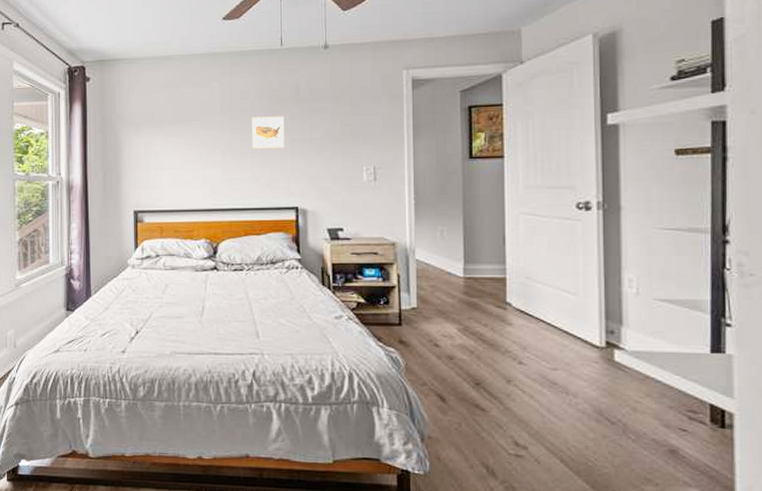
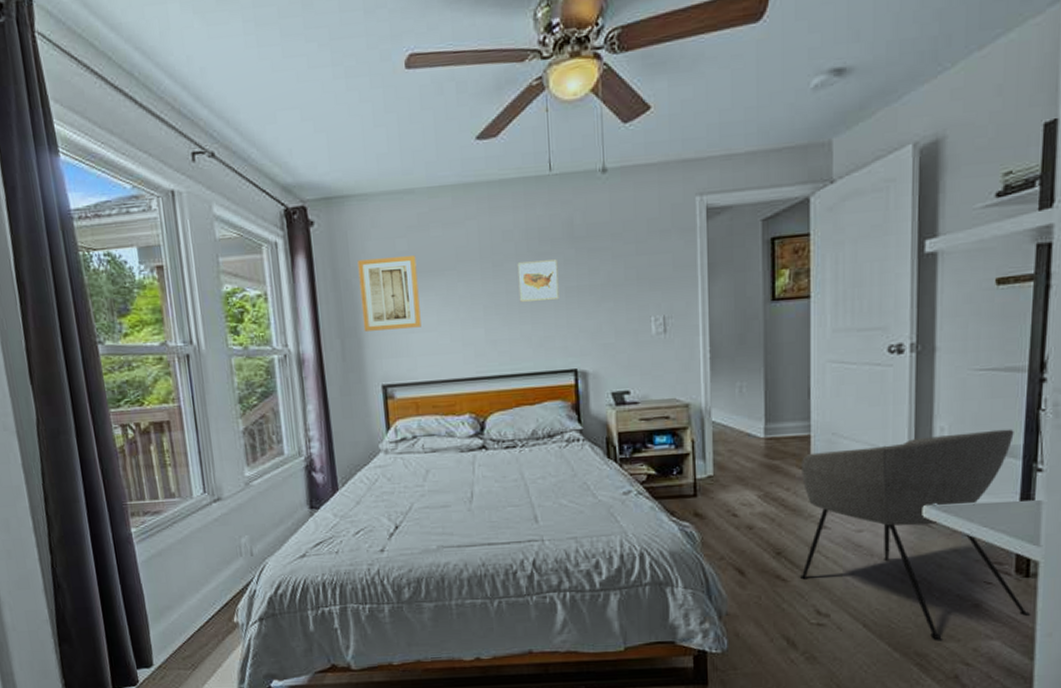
wall art: none [122,108,169,166] -> present [357,256,421,331]
armchair: none [497,284,729,481] -> present [799,429,1031,639]

